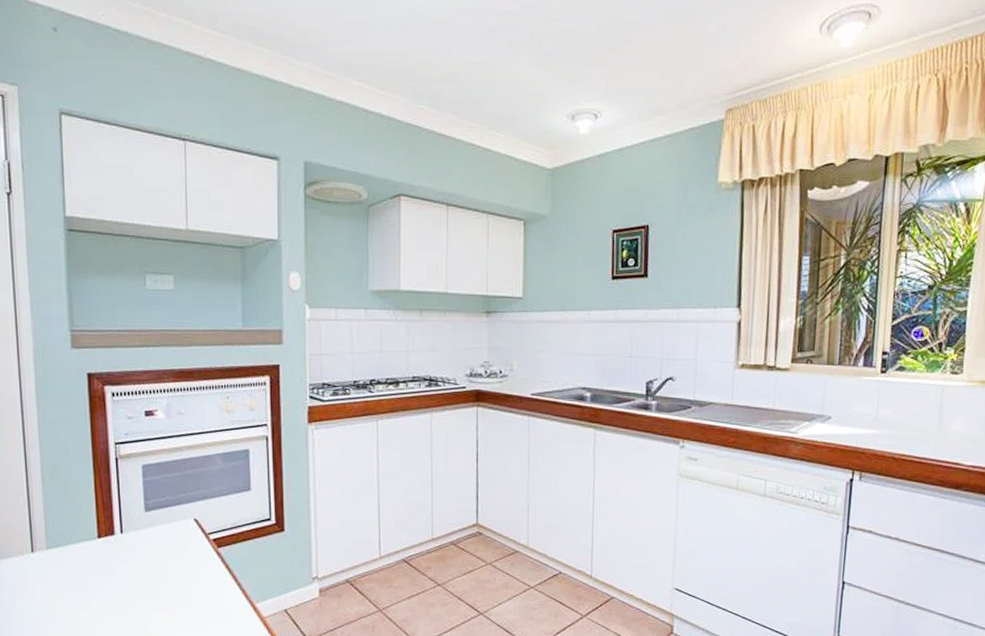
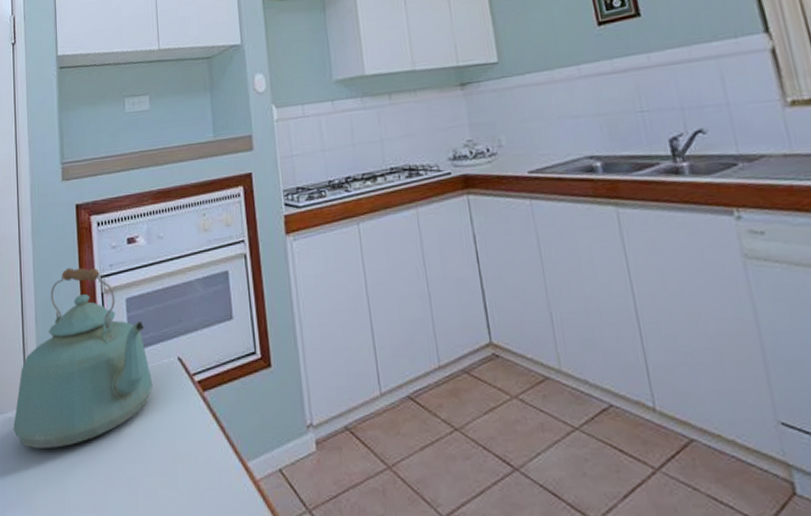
kettle: none [18,432,168,588] -> present [13,267,153,448]

